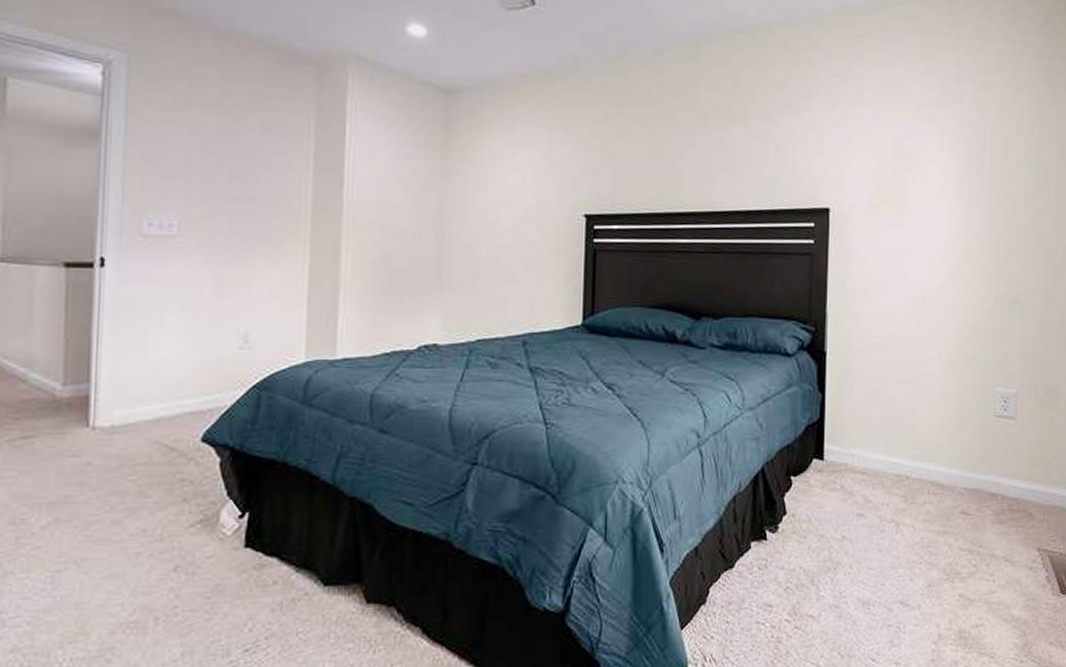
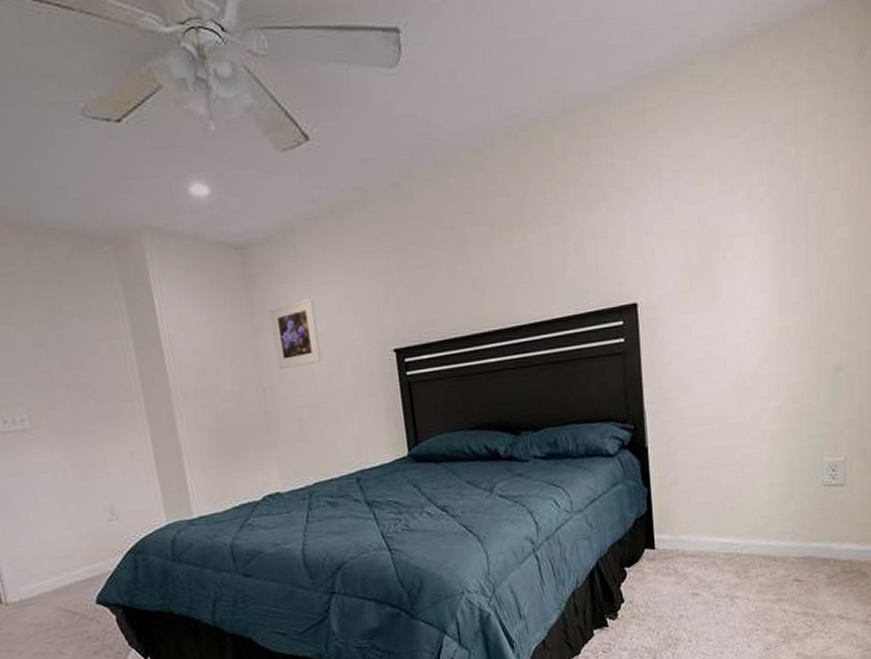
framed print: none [461,151,512,217] -> present [269,298,322,369]

